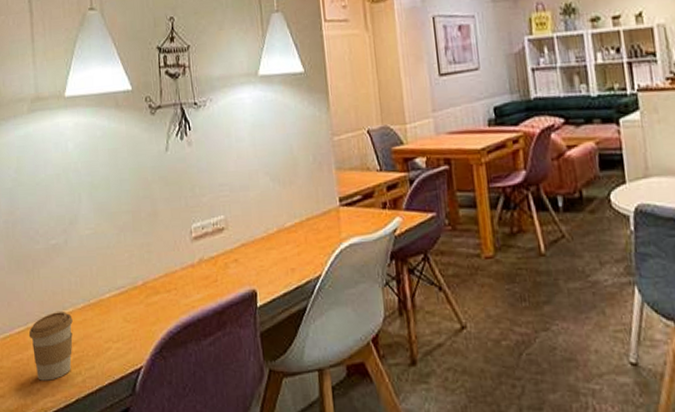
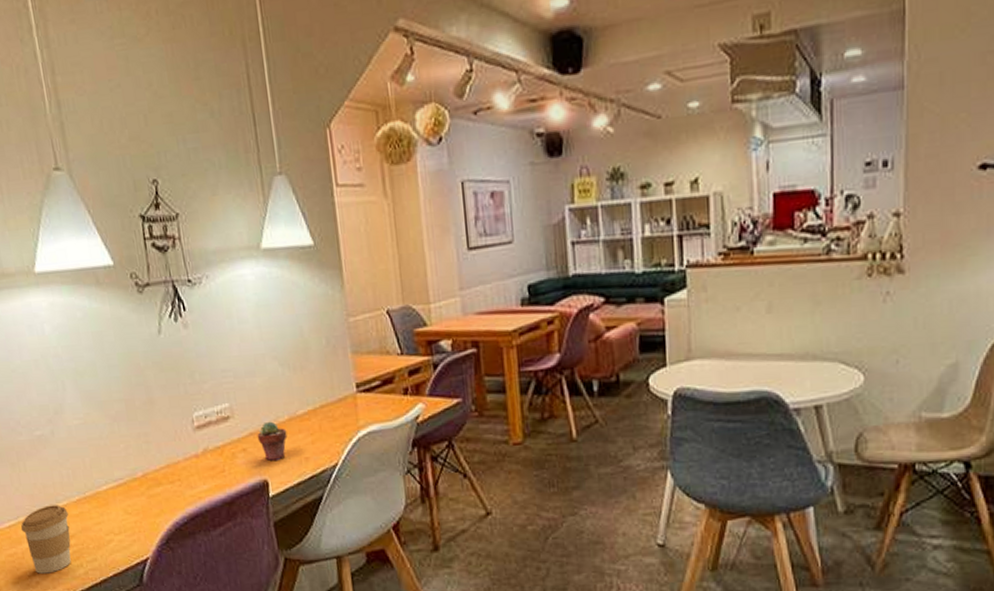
potted succulent: none [248,233,276,271] -> present [257,421,288,461]

